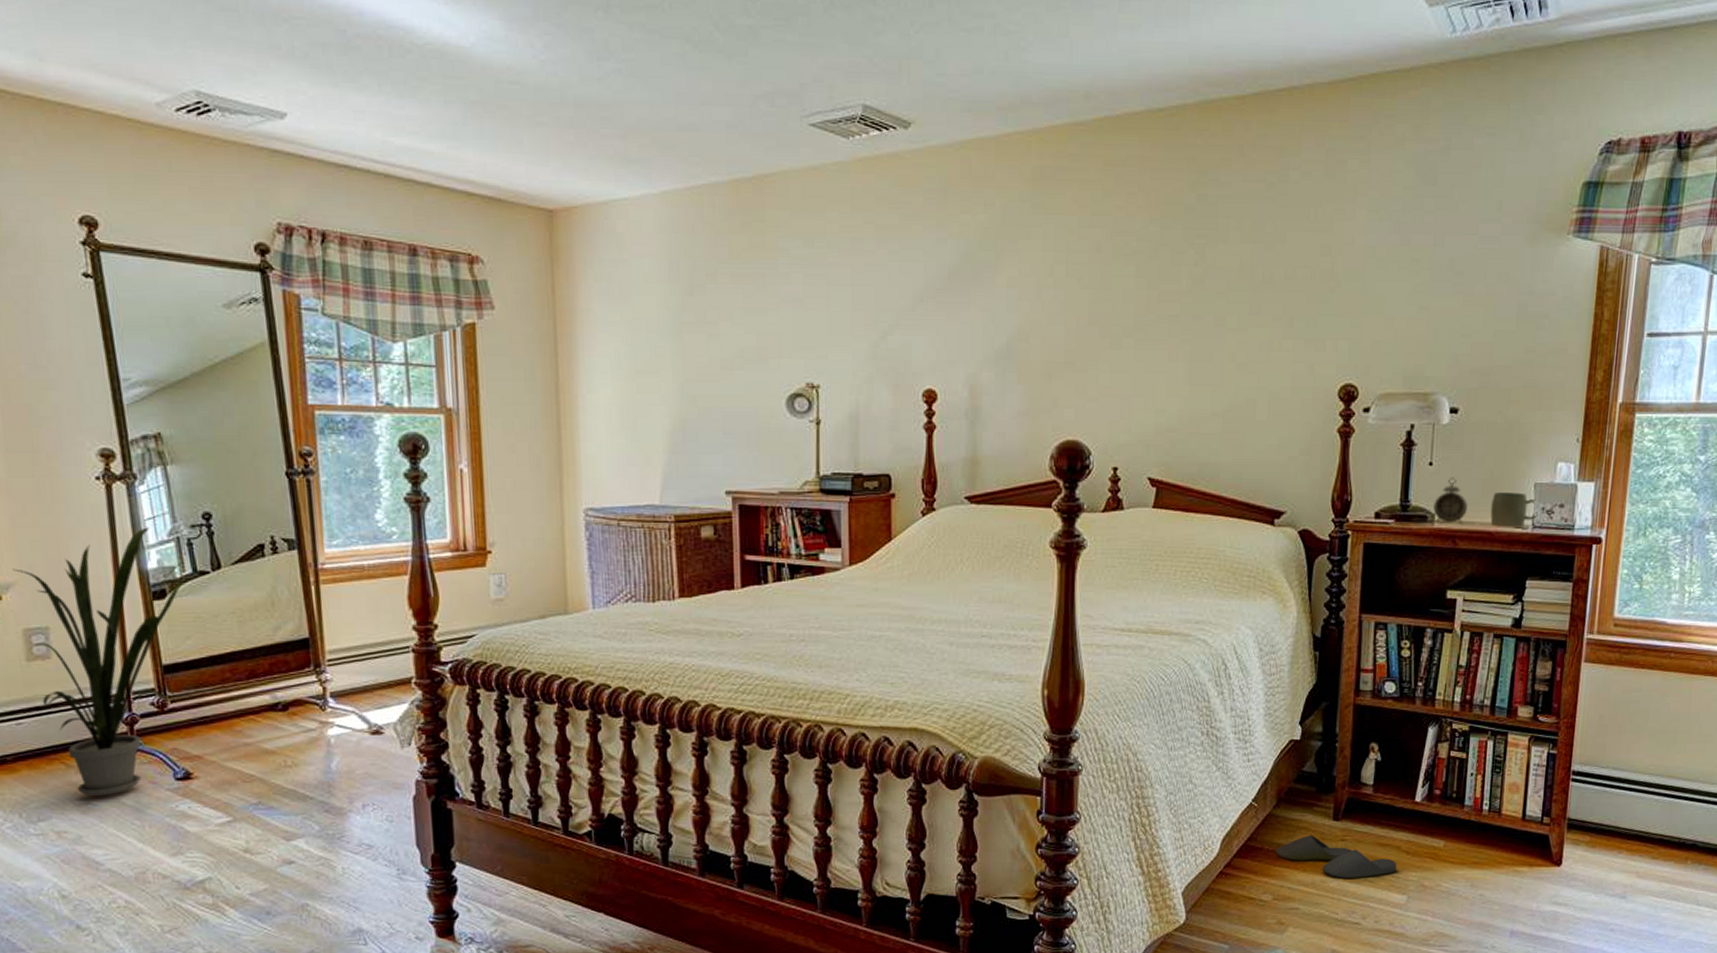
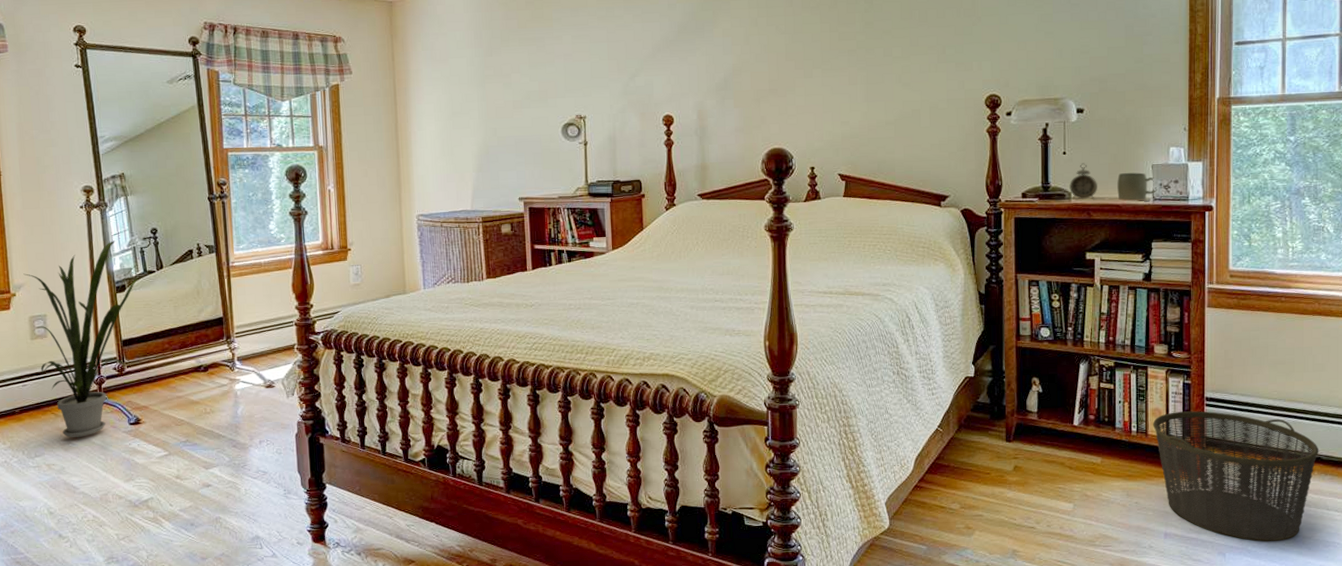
slippers: present [1276,835,1397,878] -> none [960,454,1062,490]
basket: none [1508,787,1696,941] -> present [1153,411,1319,542]

